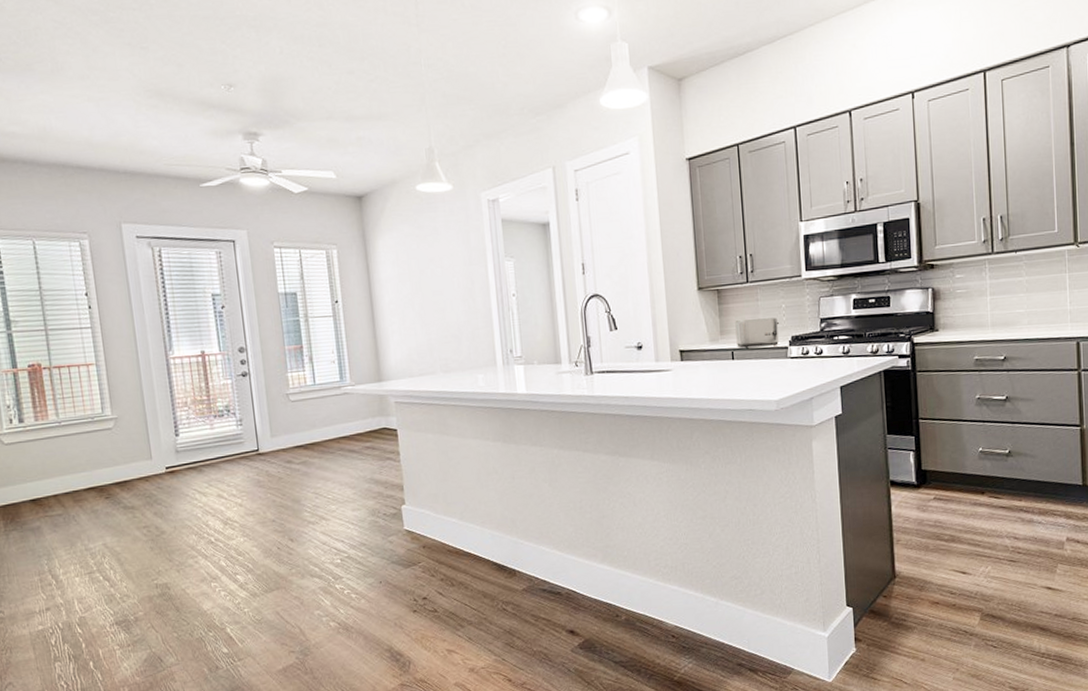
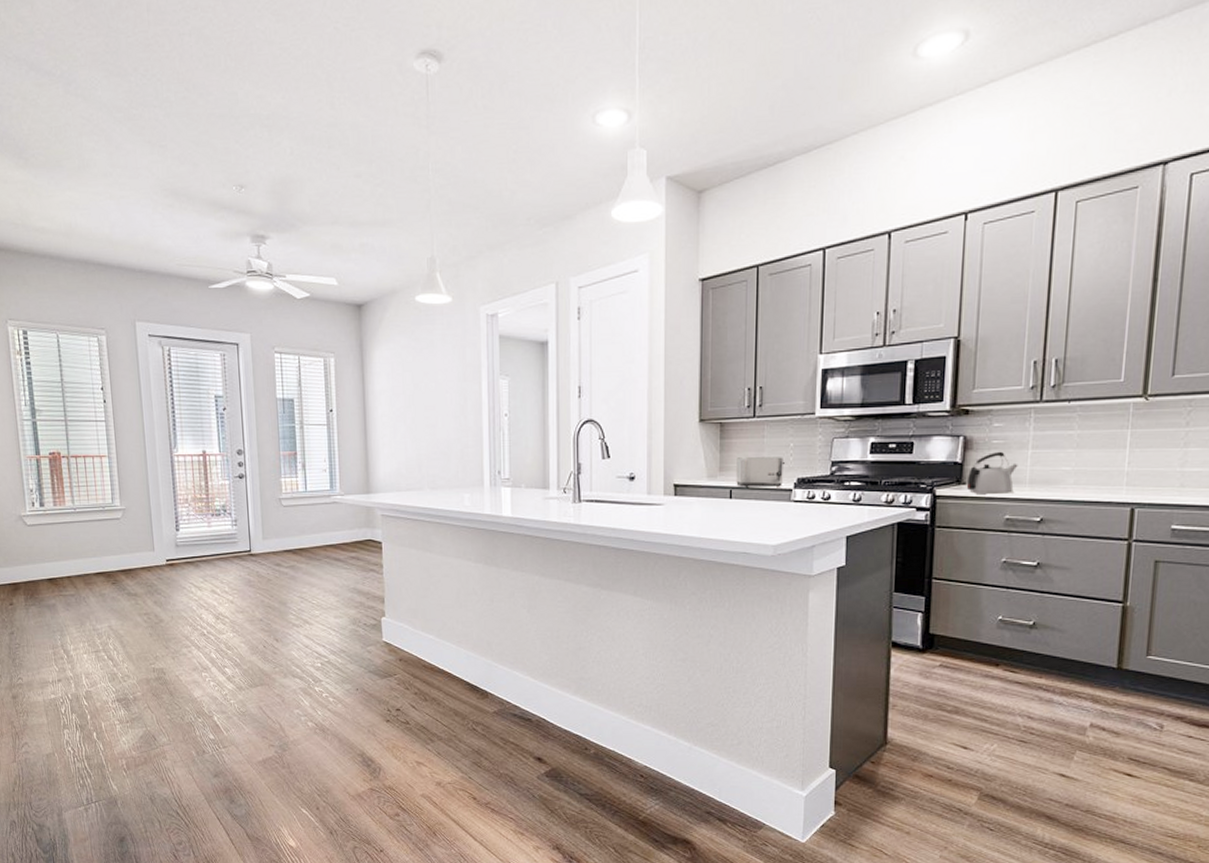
kettle: none [938,299,980,341] -> present [966,451,1018,496]

